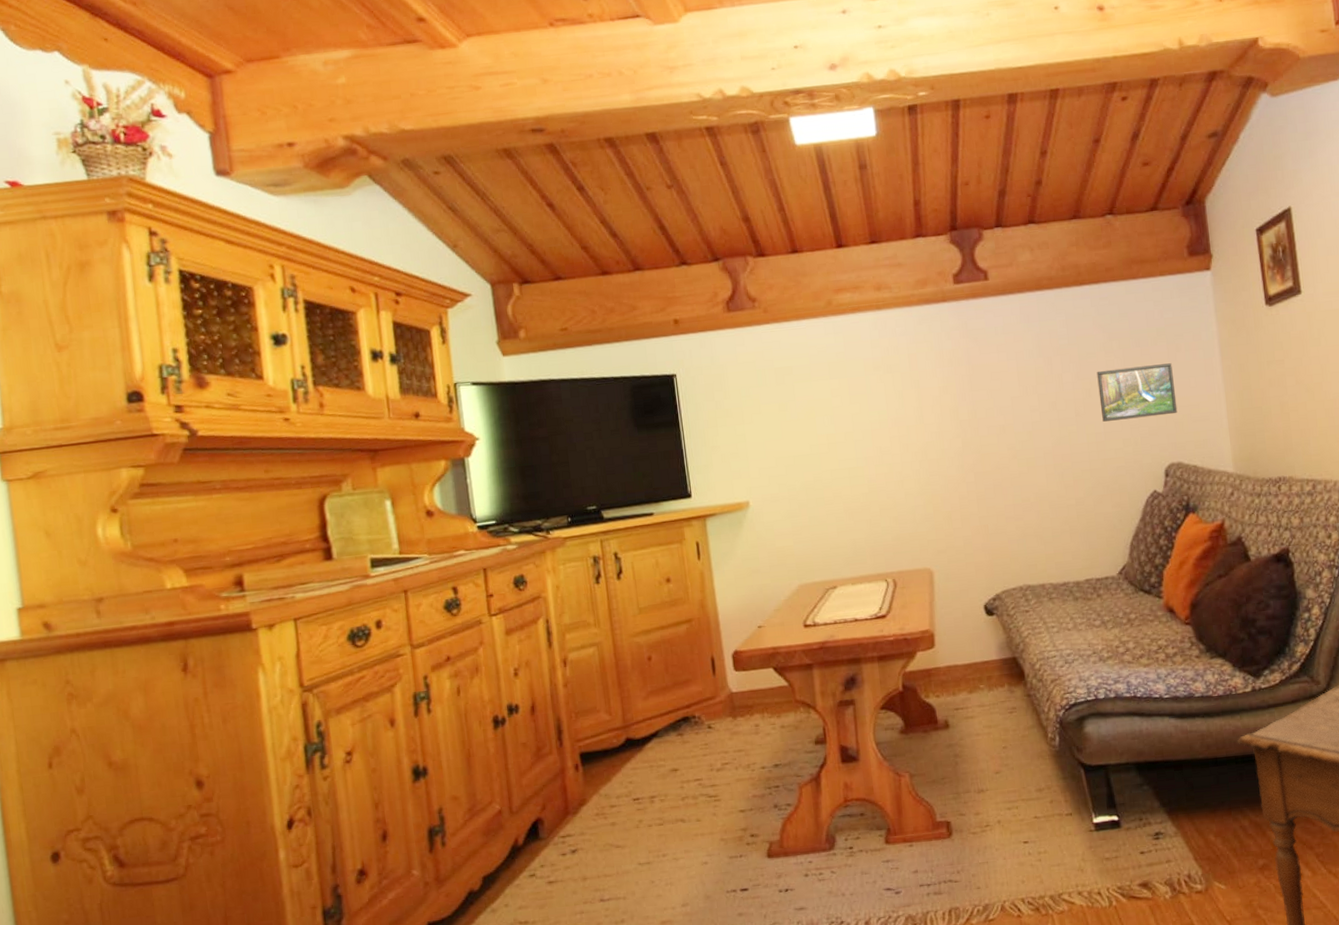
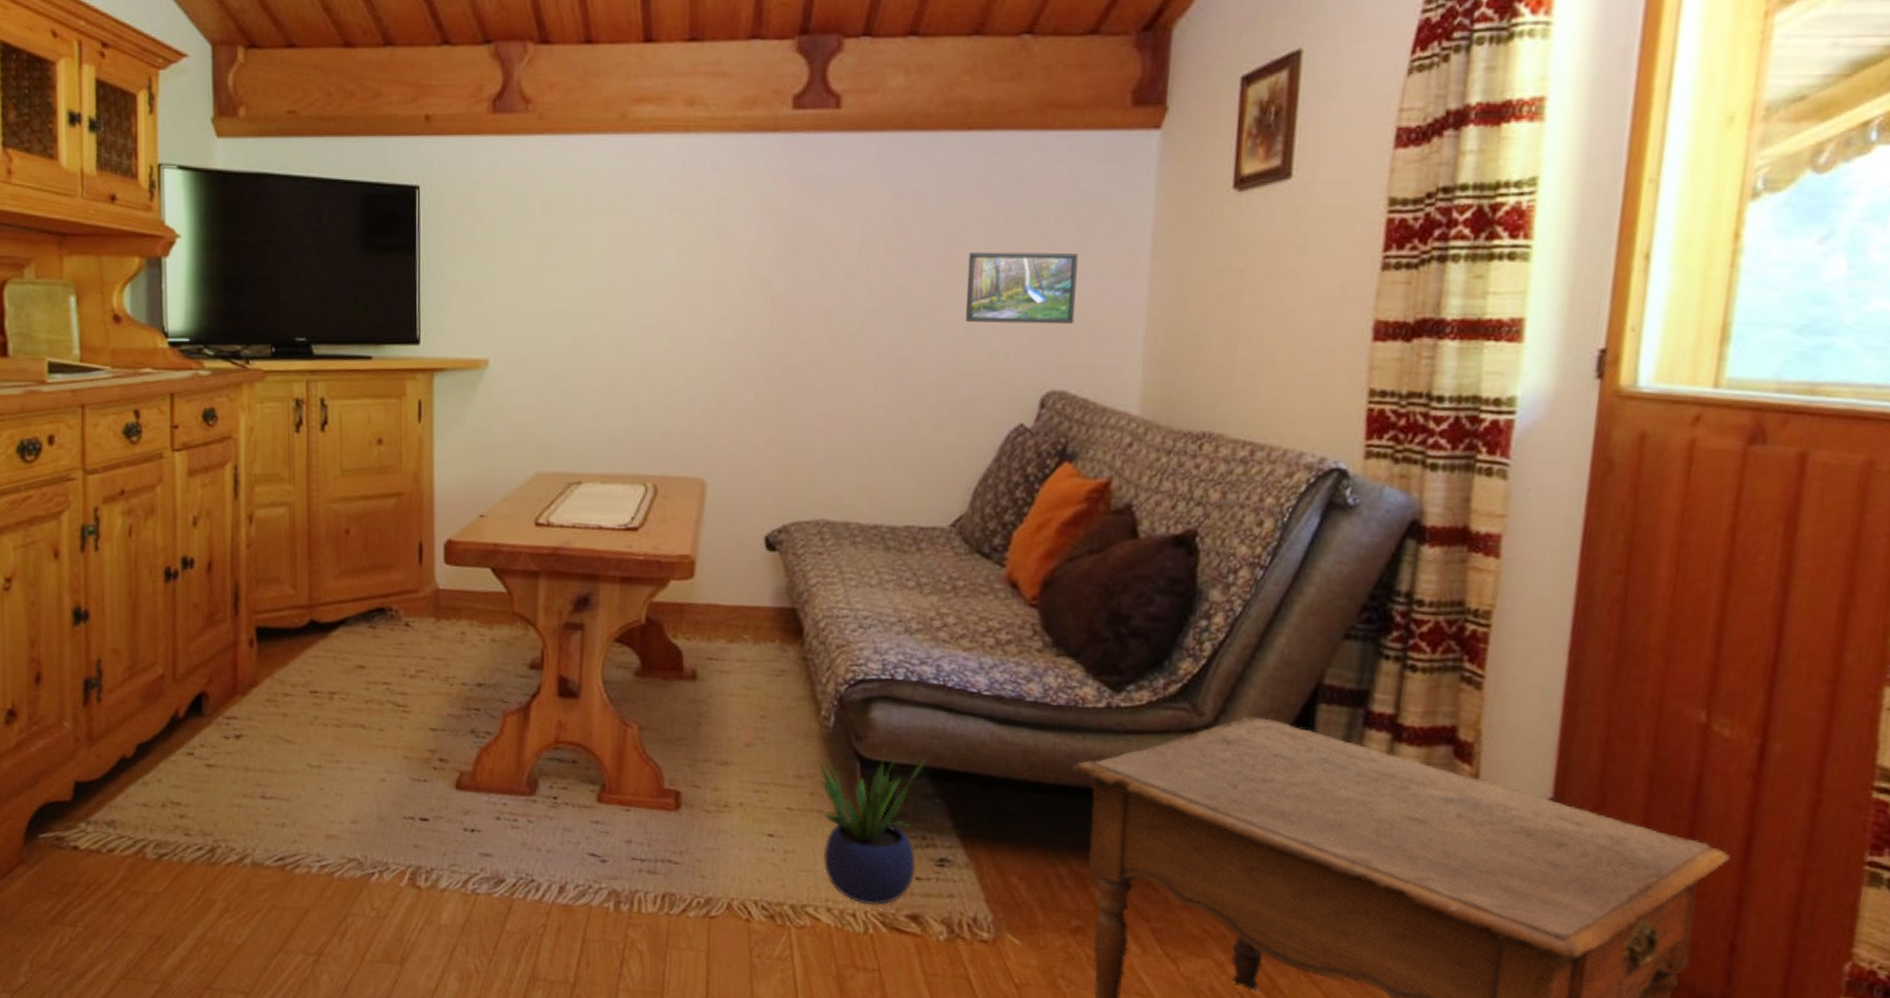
potted plant: none [1052,755,1140,883] -> present [818,749,927,906]

